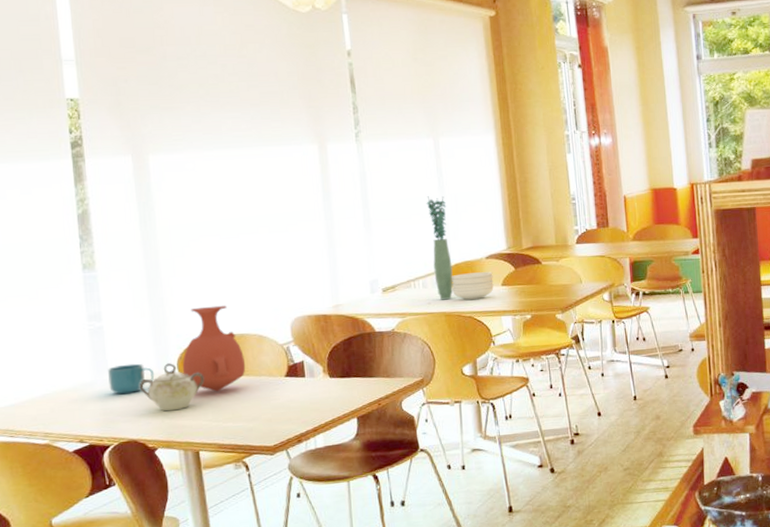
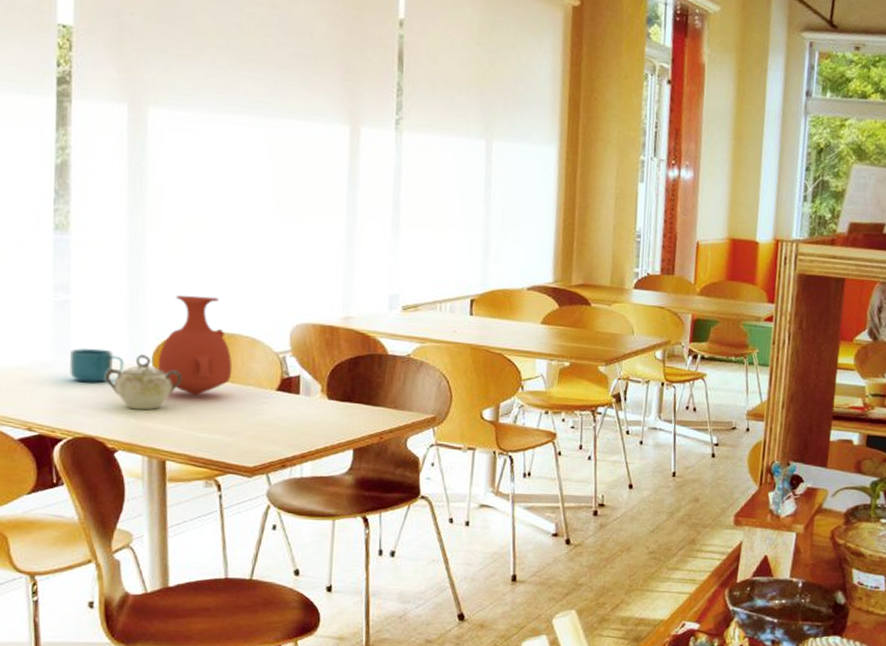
vase: present [426,196,453,300] -> none [465,207,490,331]
bowl: present [451,272,494,301] -> none [483,303,533,336]

